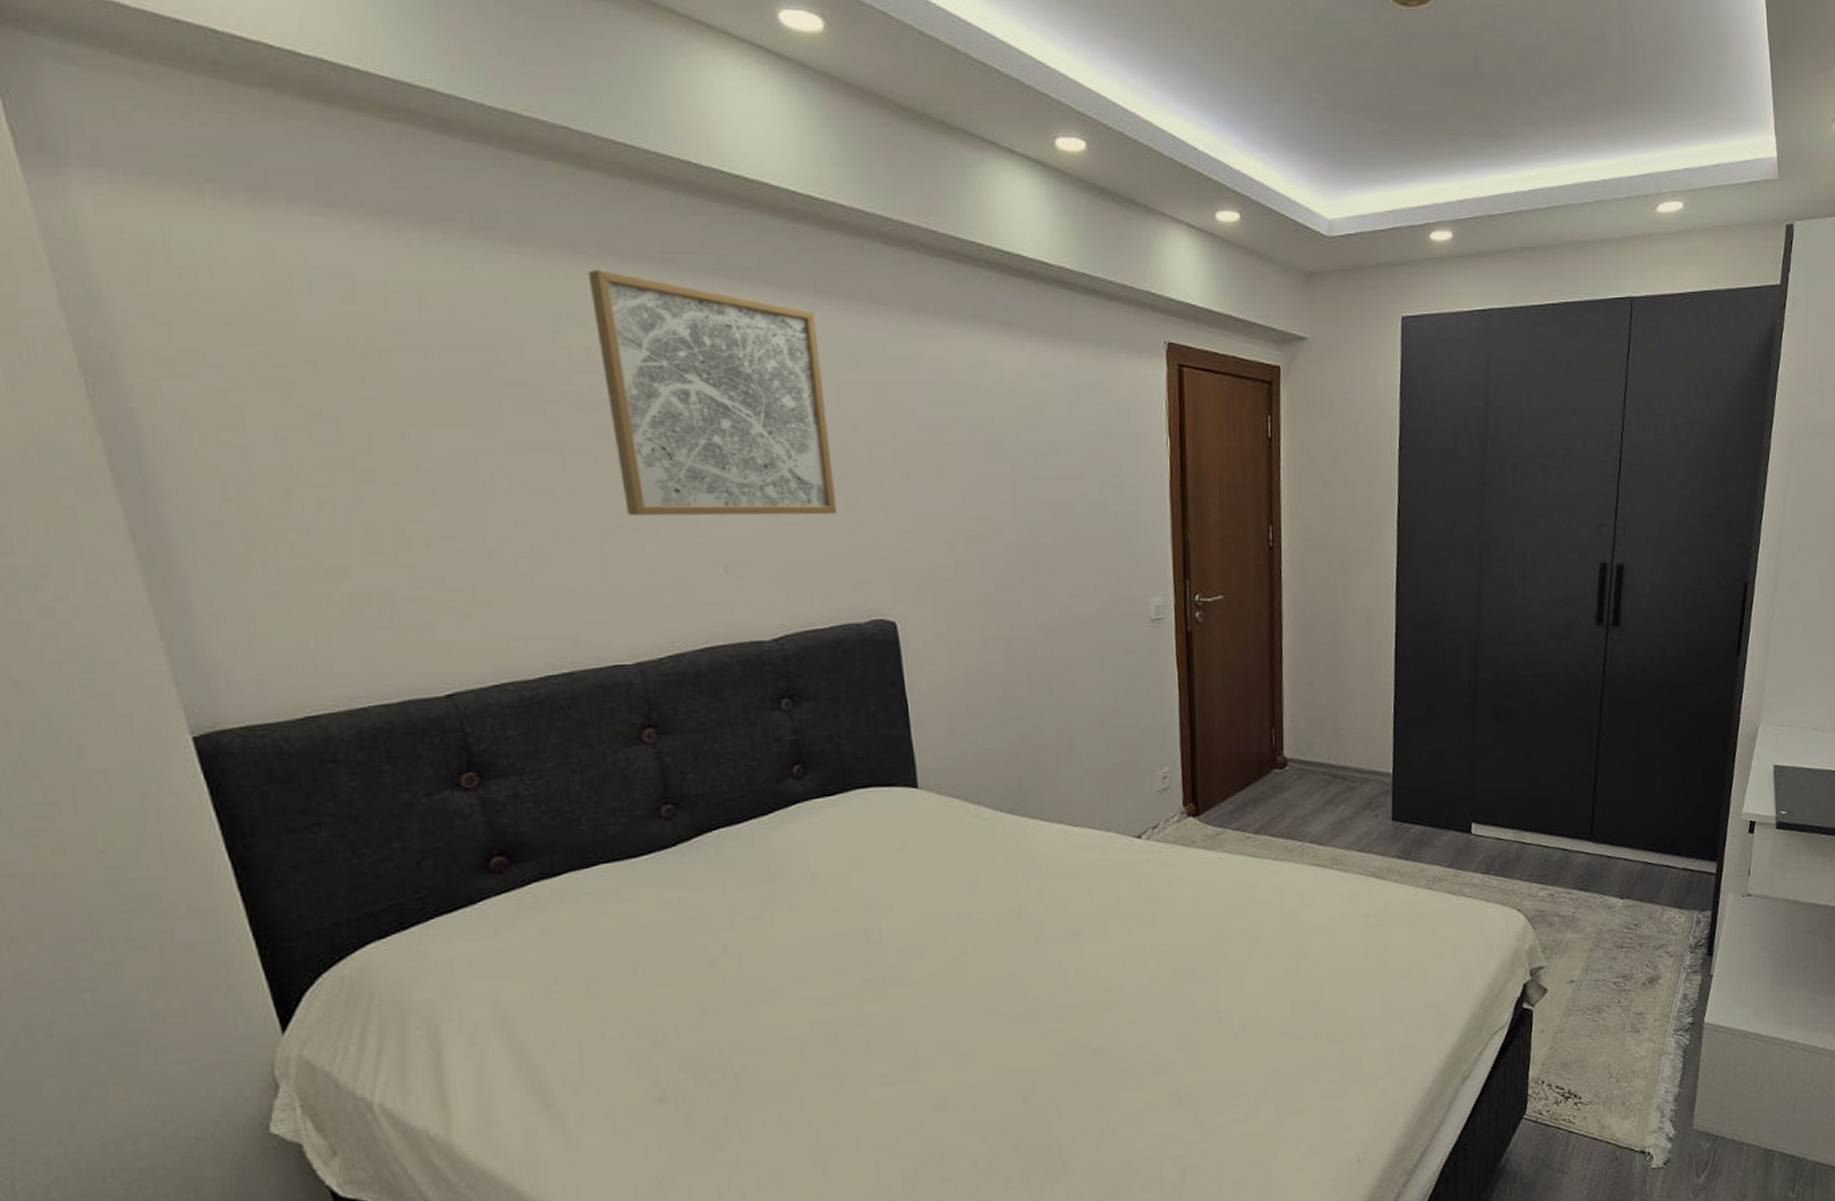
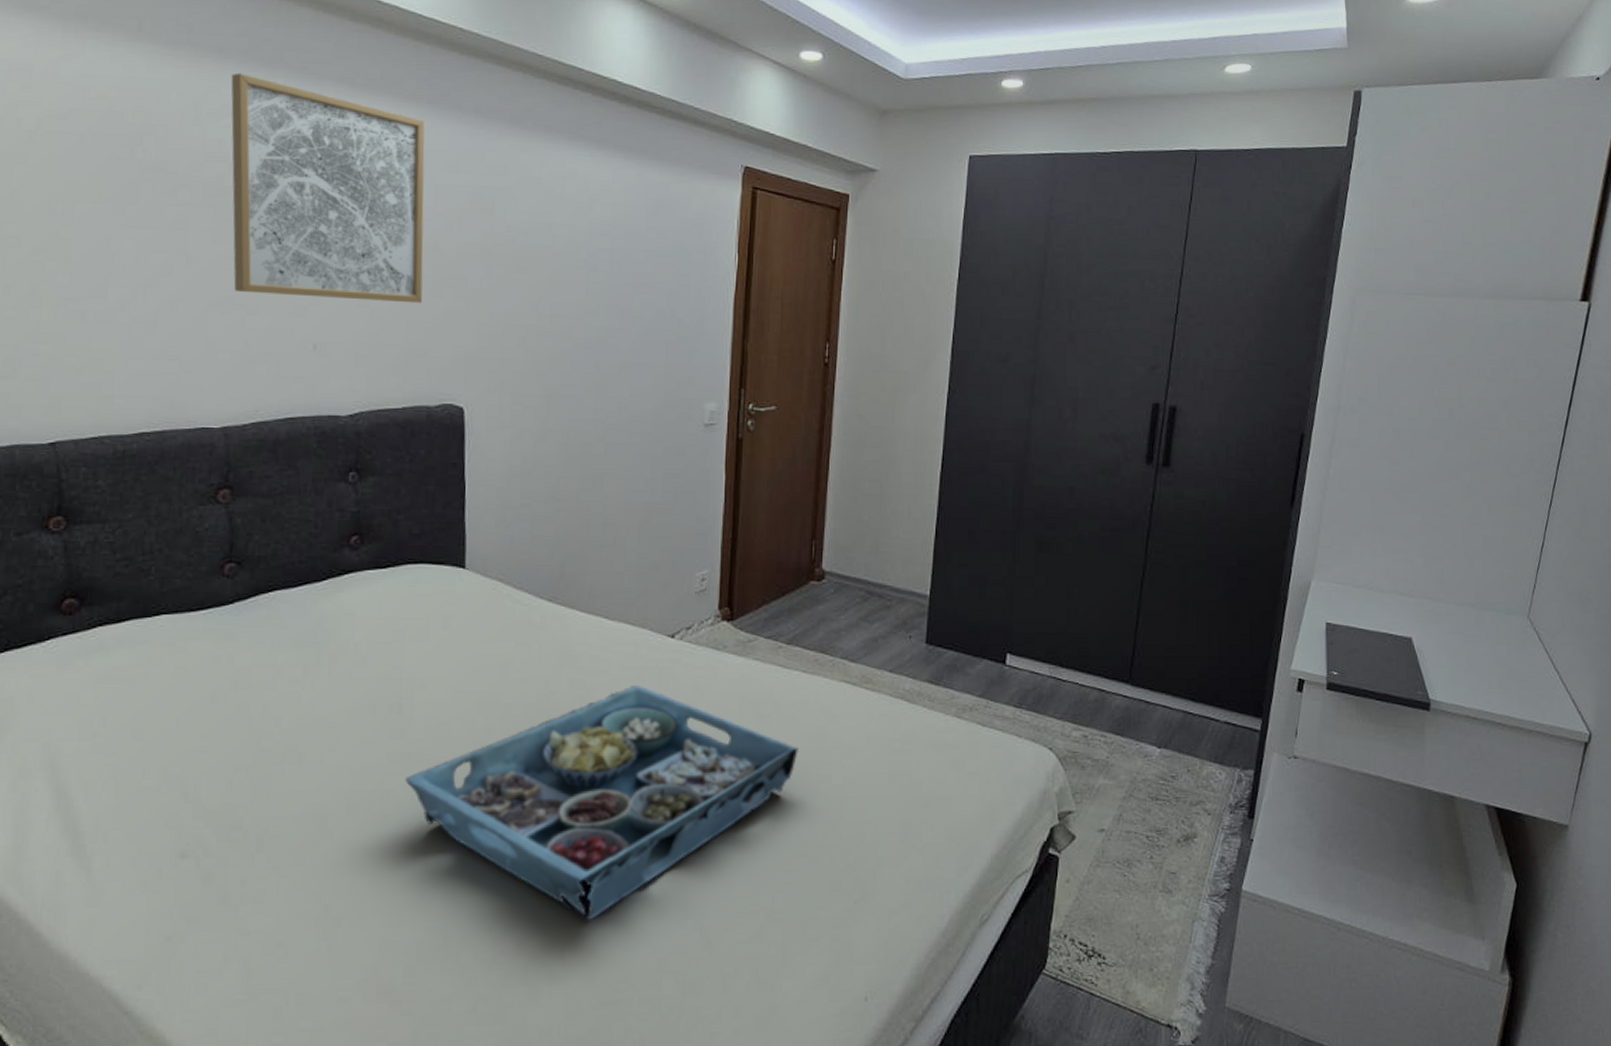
serving tray: none [881,888,1275,1119] -> present [404,684,798,921]

